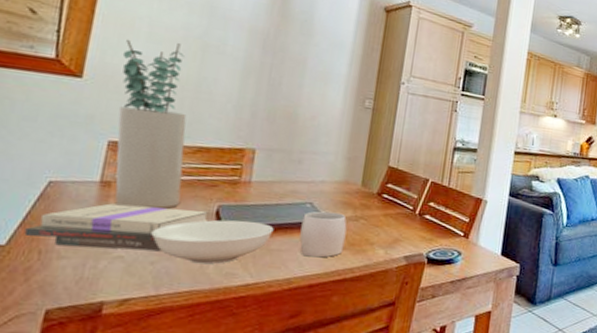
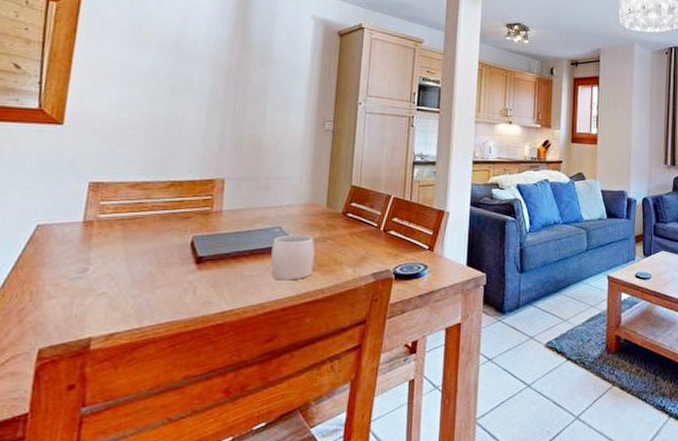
books: present [24,203,208,251] -> none [17,242,184,286]
vase: present [114,39,187,210] -> none [97,84,160,244]
bowl: present [151,219,274,264] -> none [132,249,246,295]

